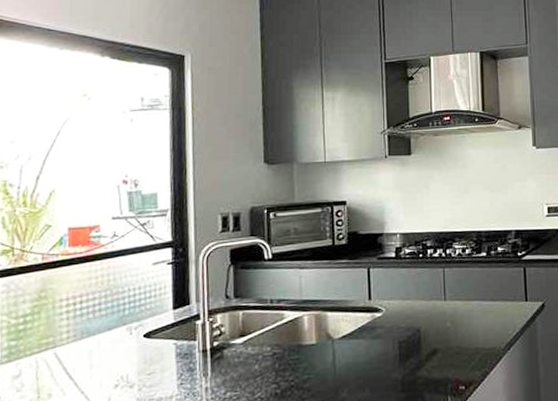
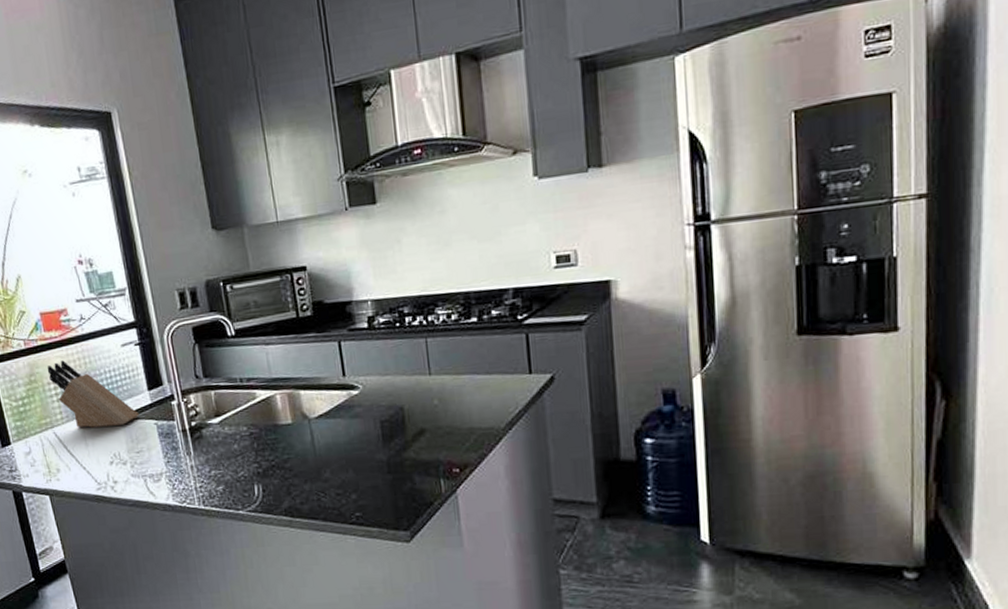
knife block: none [62,276,158,348] -> present [47,360,139,428]

